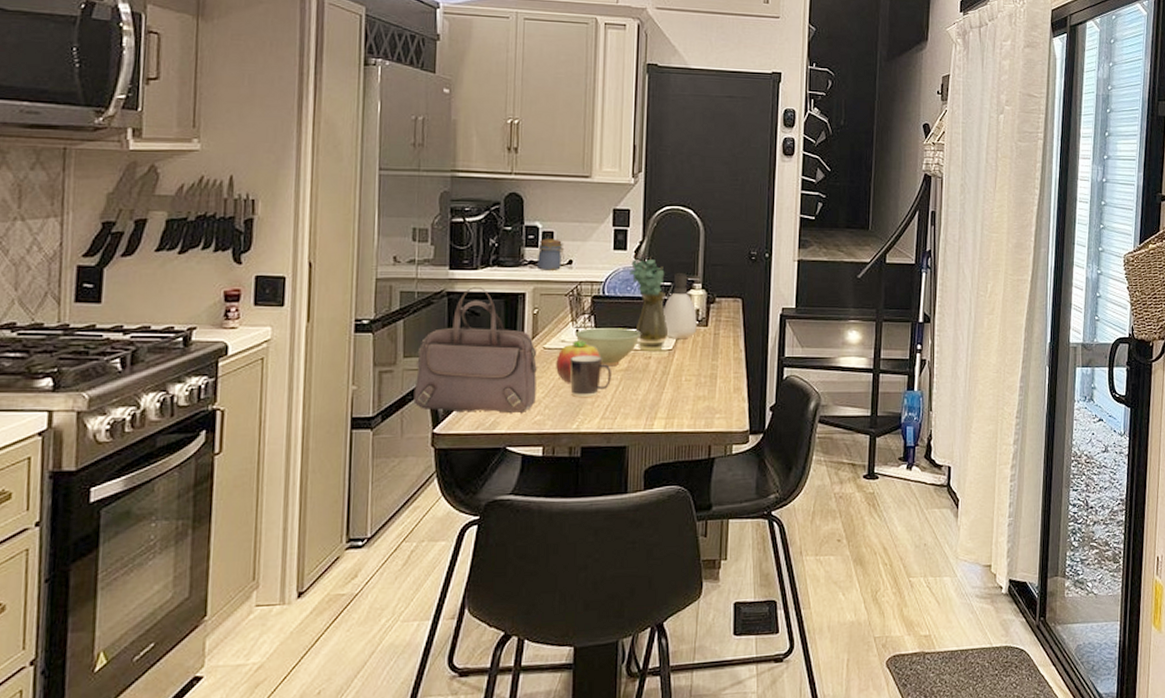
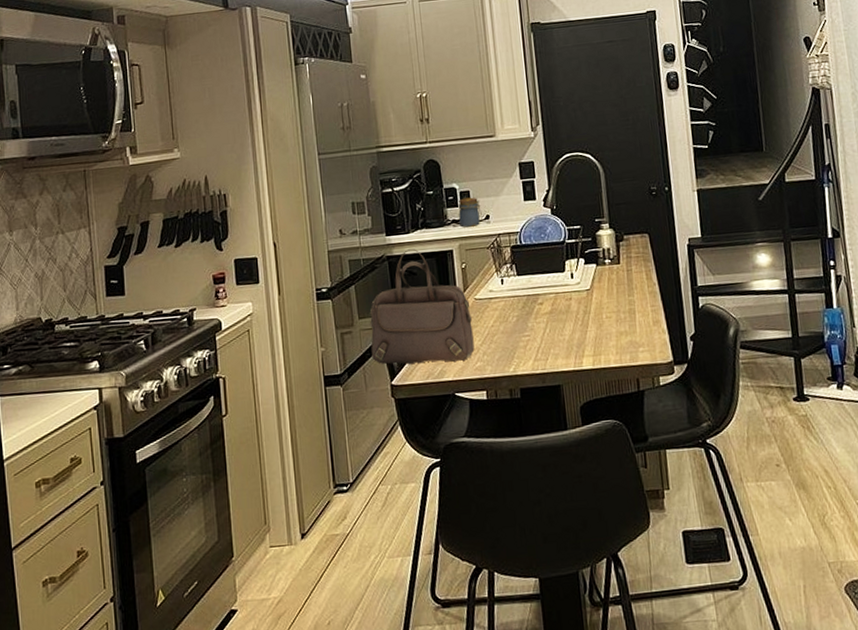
fruit: present [556,339,600,384] -> none [487,288,526,331]
mug: present [569,354,611,398] -> none [499,301,538,343]
bowl: present [575,328,641,367] -> none [500,273,559,311]
vase: present [630,254,669,352] -> none [541,203,585,294]
soap dispenser: present [662,273,701,340] -> none [576,215,610,280]

